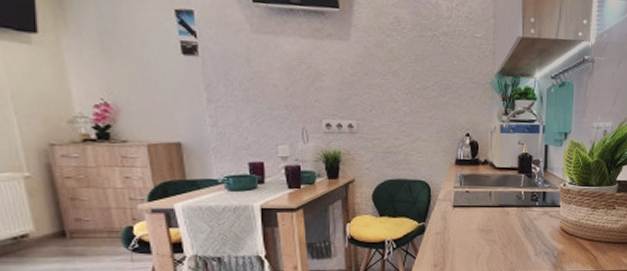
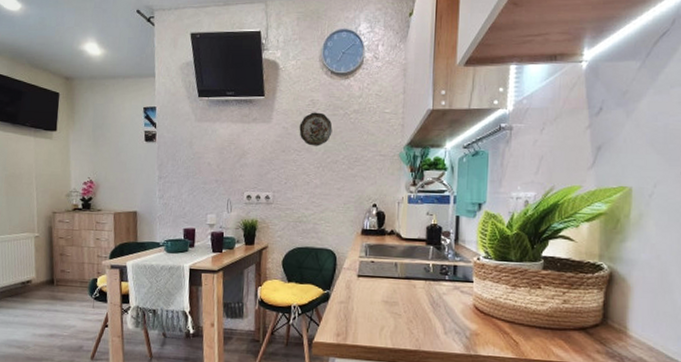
decorative plate: none [383,31,421,71] -> present [299,112,333,146]

